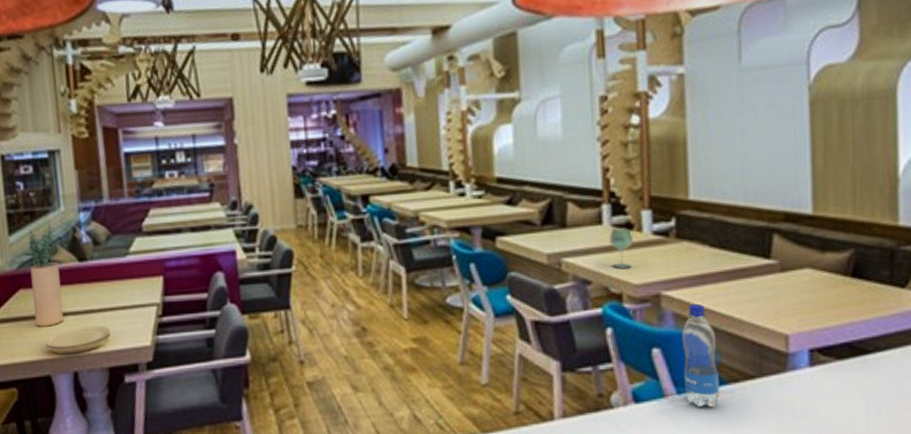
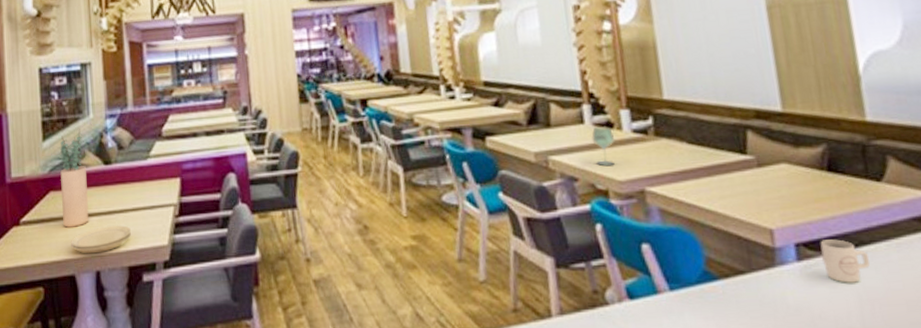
bottle: present [681,304,720,408] -> none [668,200,712,305]
mug: none [835,345,882,388] -> present [820,239,870,283]

